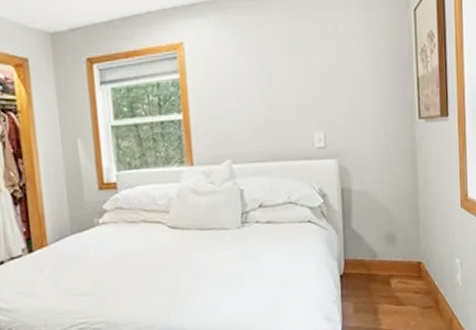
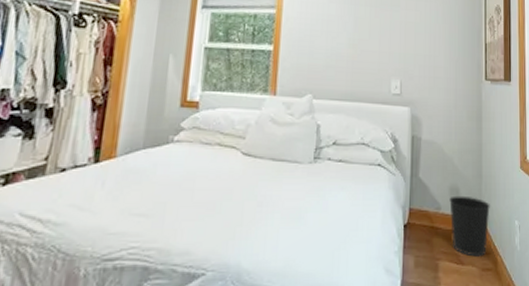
wastebasket: none [385,241,429,297] -> present [449,195,490,257]

